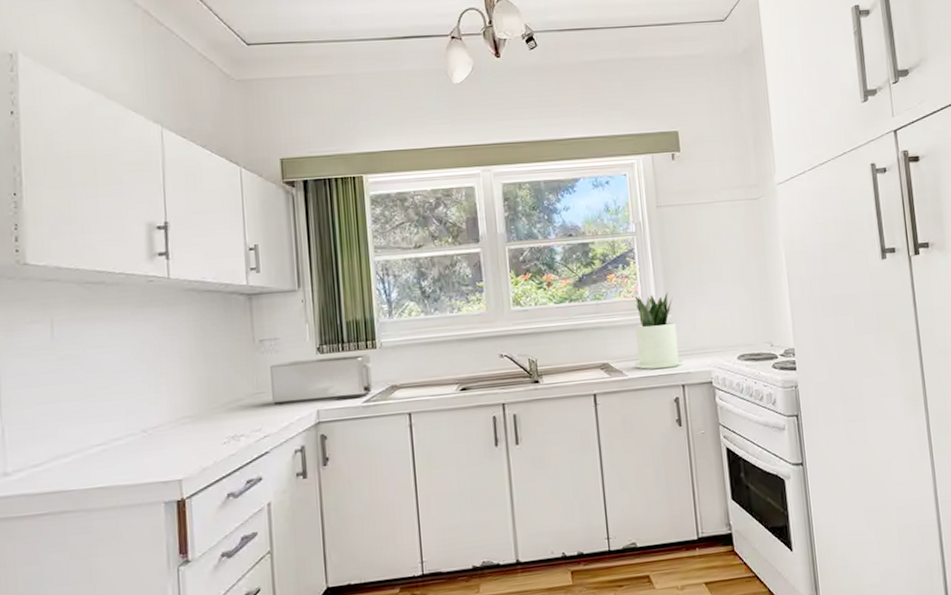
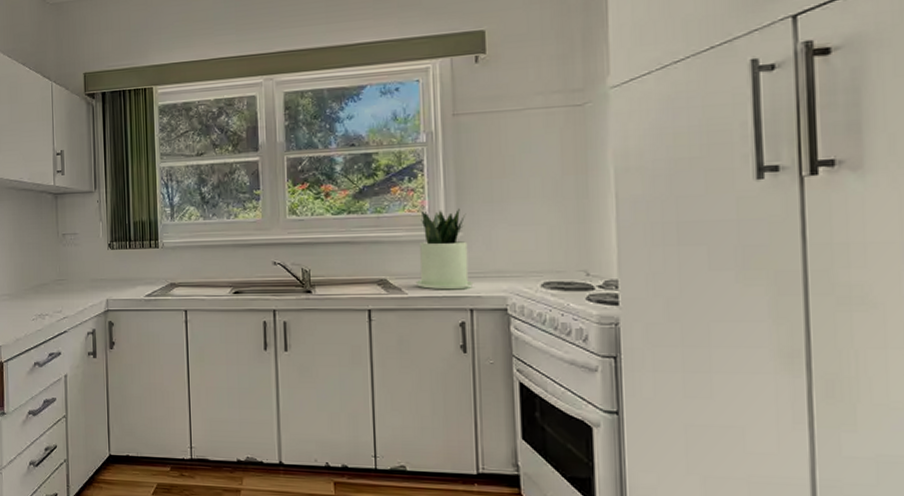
toaster: present [269,354,372,406] -> none [69,253,154,292]

